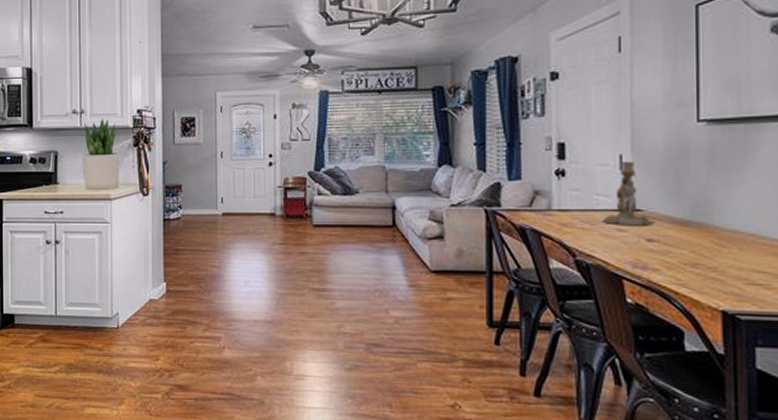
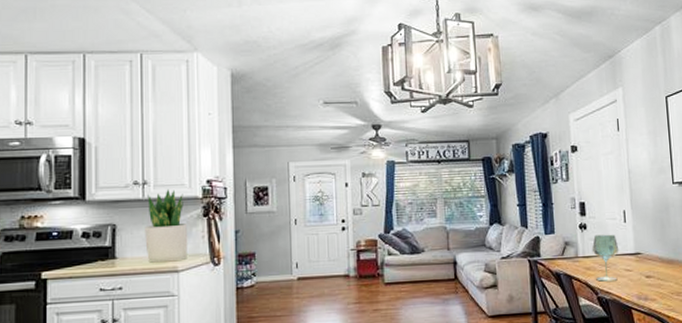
wine glass: none [570,184,610,244] -> present [591,234,619,282]
candlestick: present [603,160,655,228] -> none [615,215,650,268]

